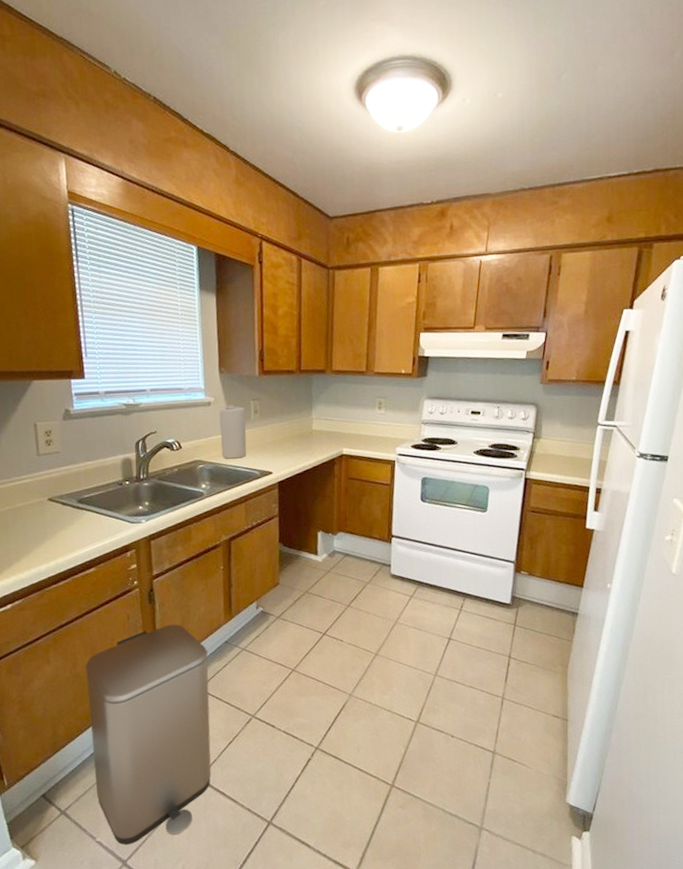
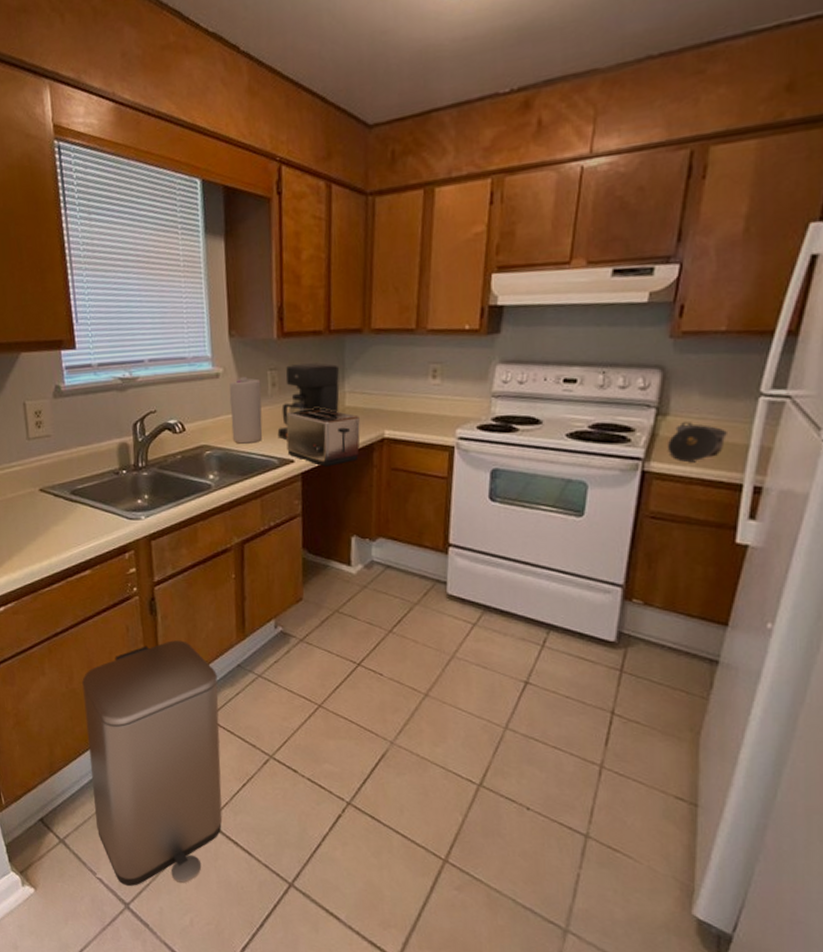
coffee maker: none [259,395,308,456] -> present [277,363,340,440]
toaster: none [266,430,325,477] -> present [286,408,360,467]
cooking pot: none [542,443,579,471] -> present [668,422,727,462]

